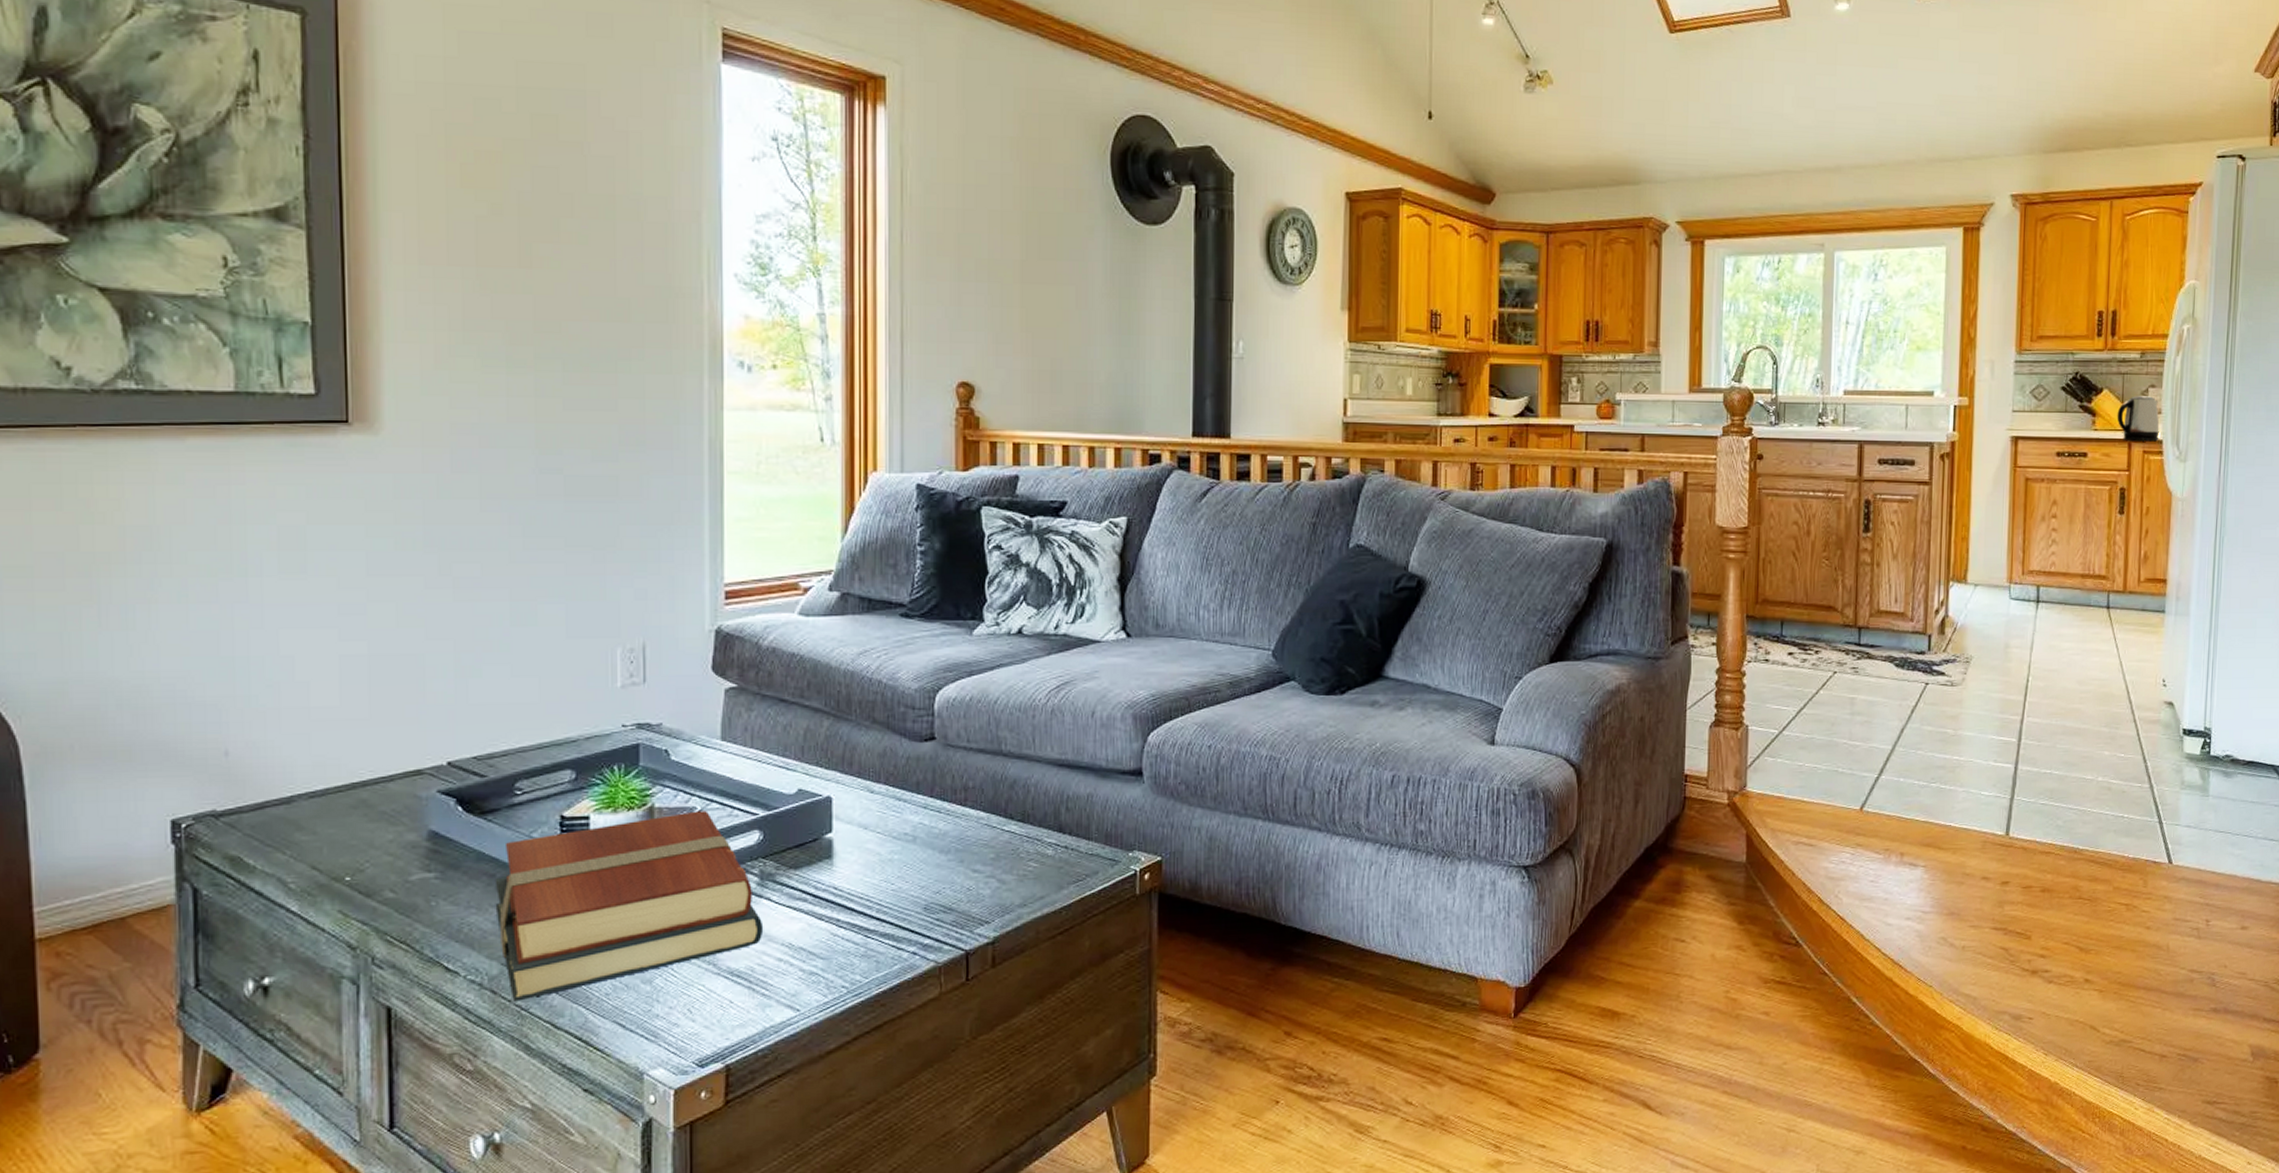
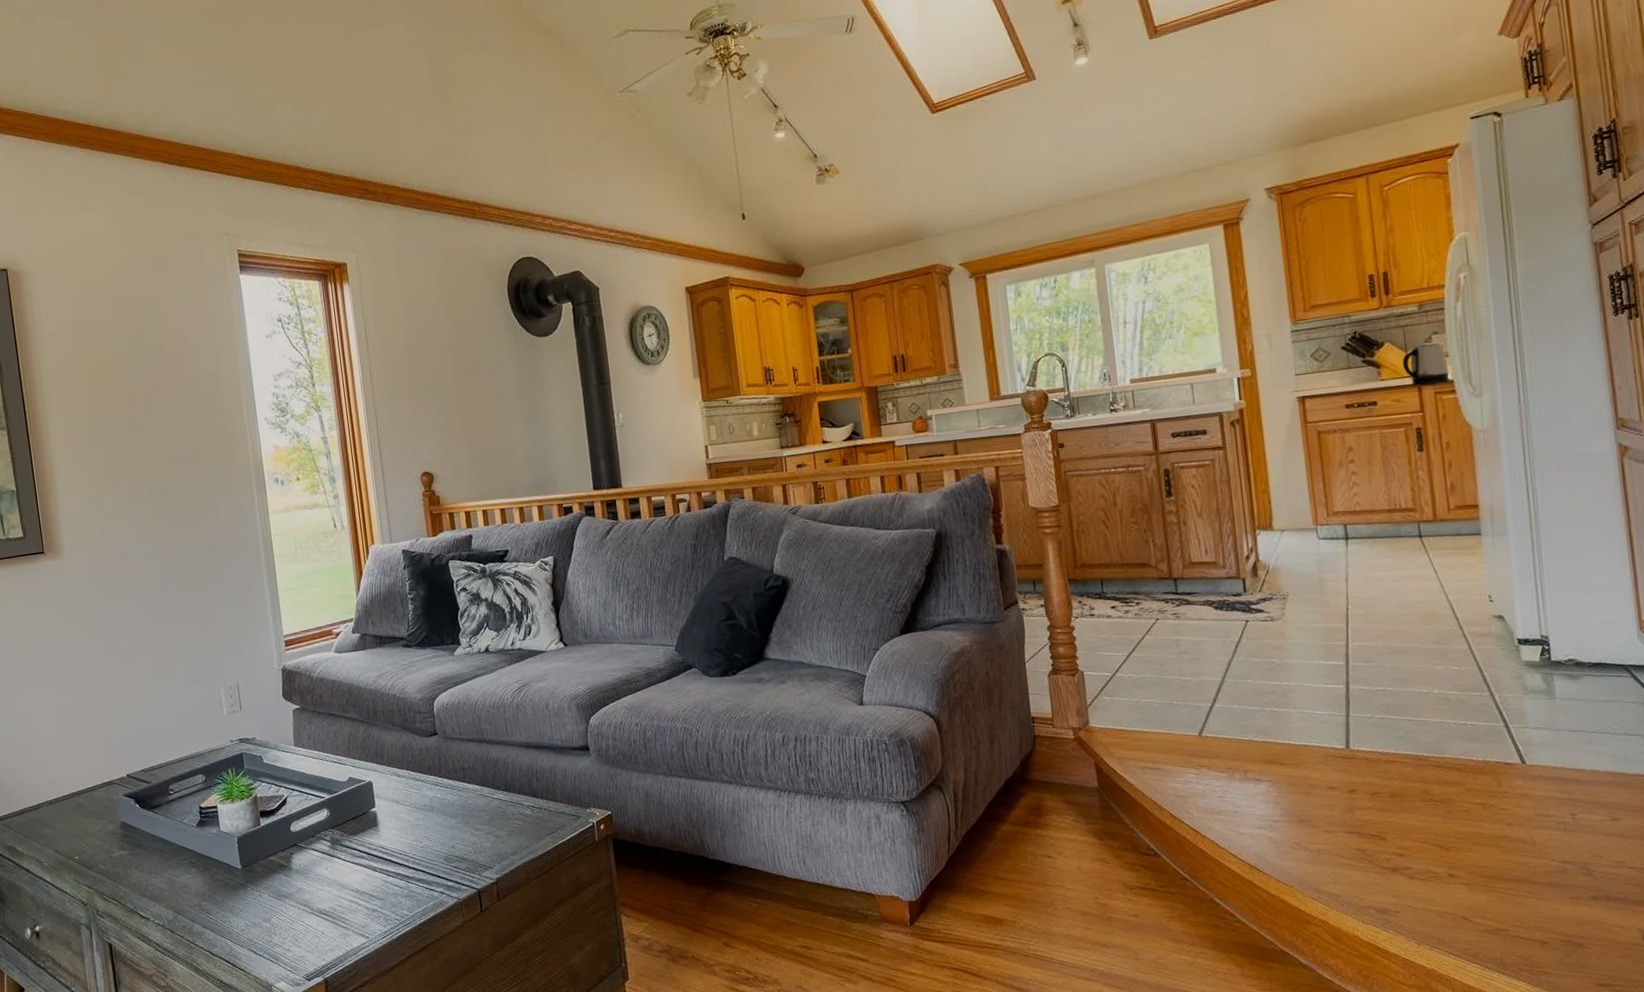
books: present [494,811,764,1002] -> none [164,797,338,938]

